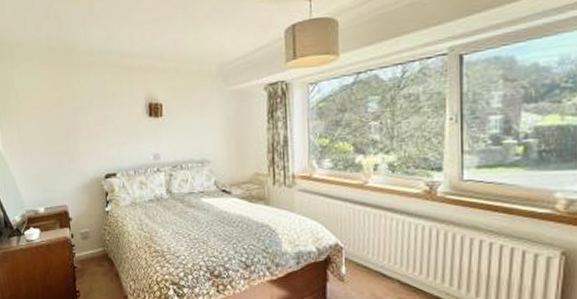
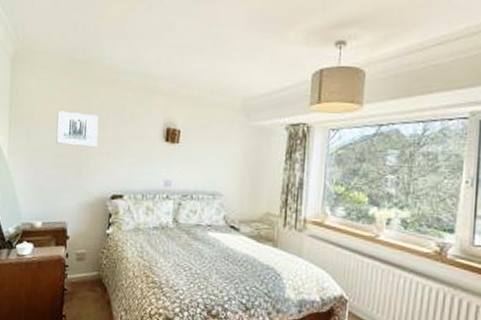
wall art: none [43,99,85,133] -> present [56,111,99,148]

